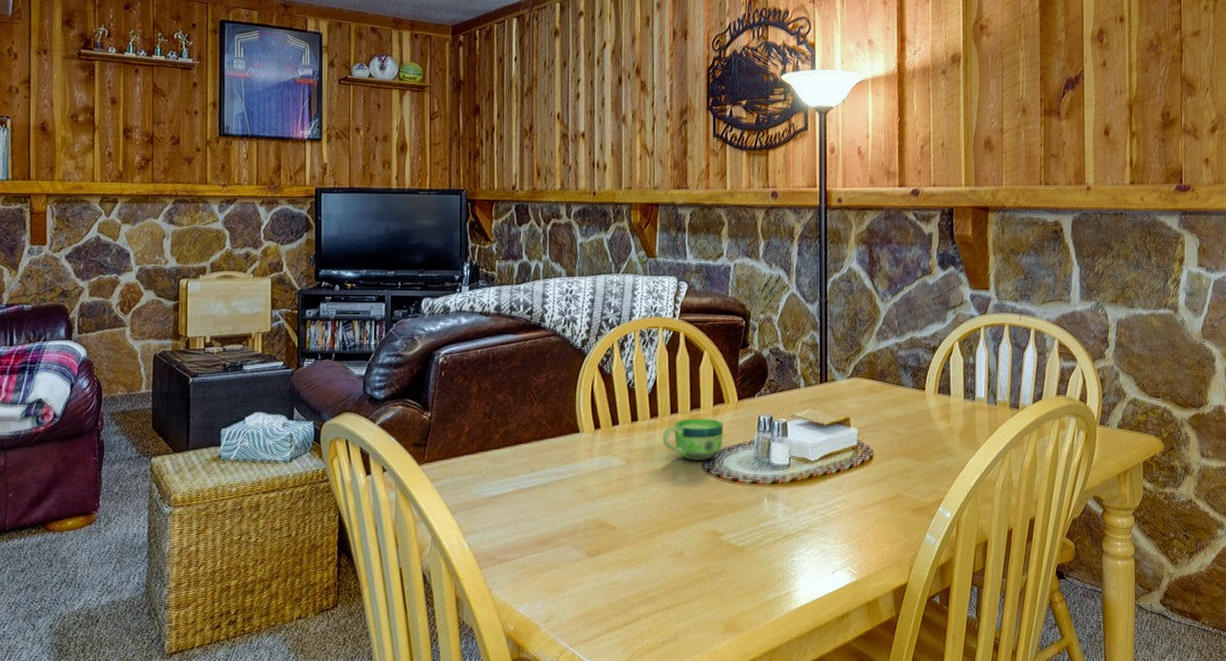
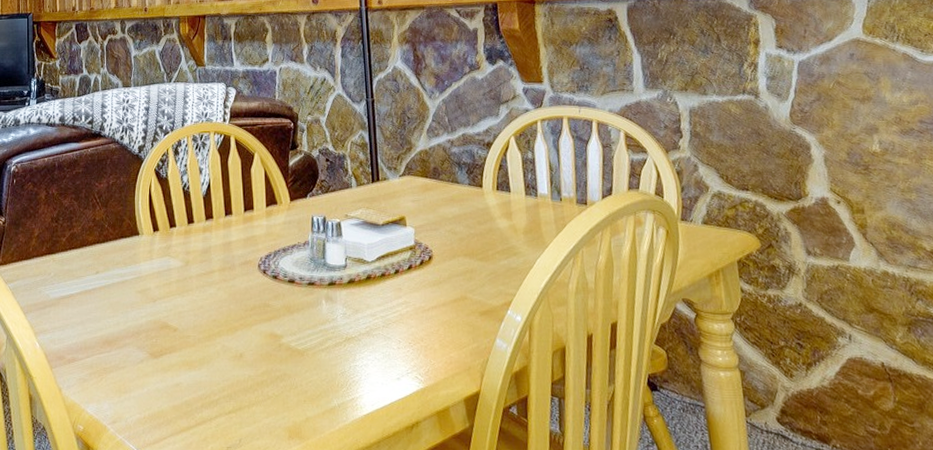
cup: present [662,418,723,460] -> none [218,219,278,262]

